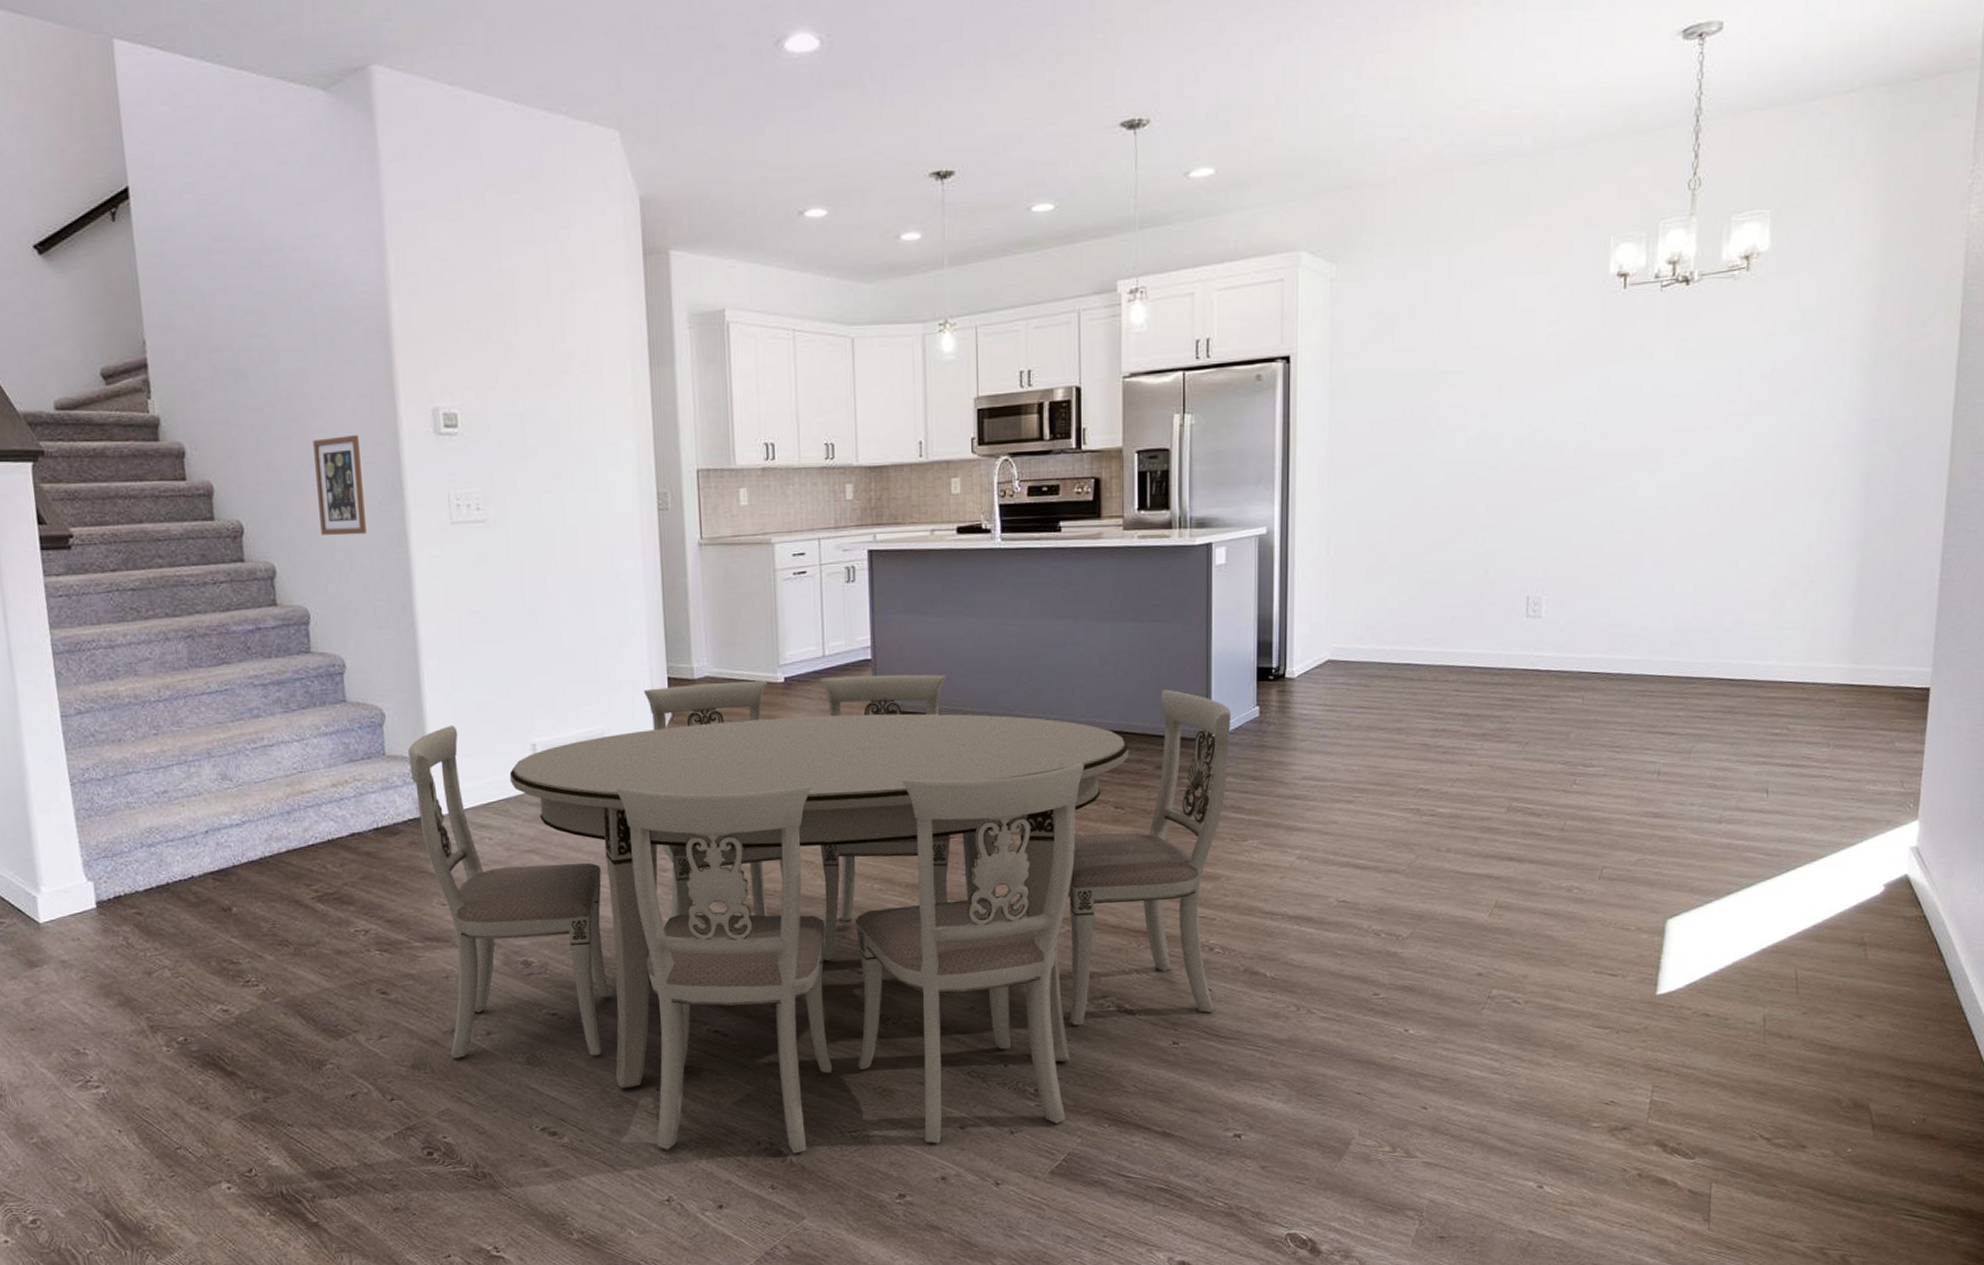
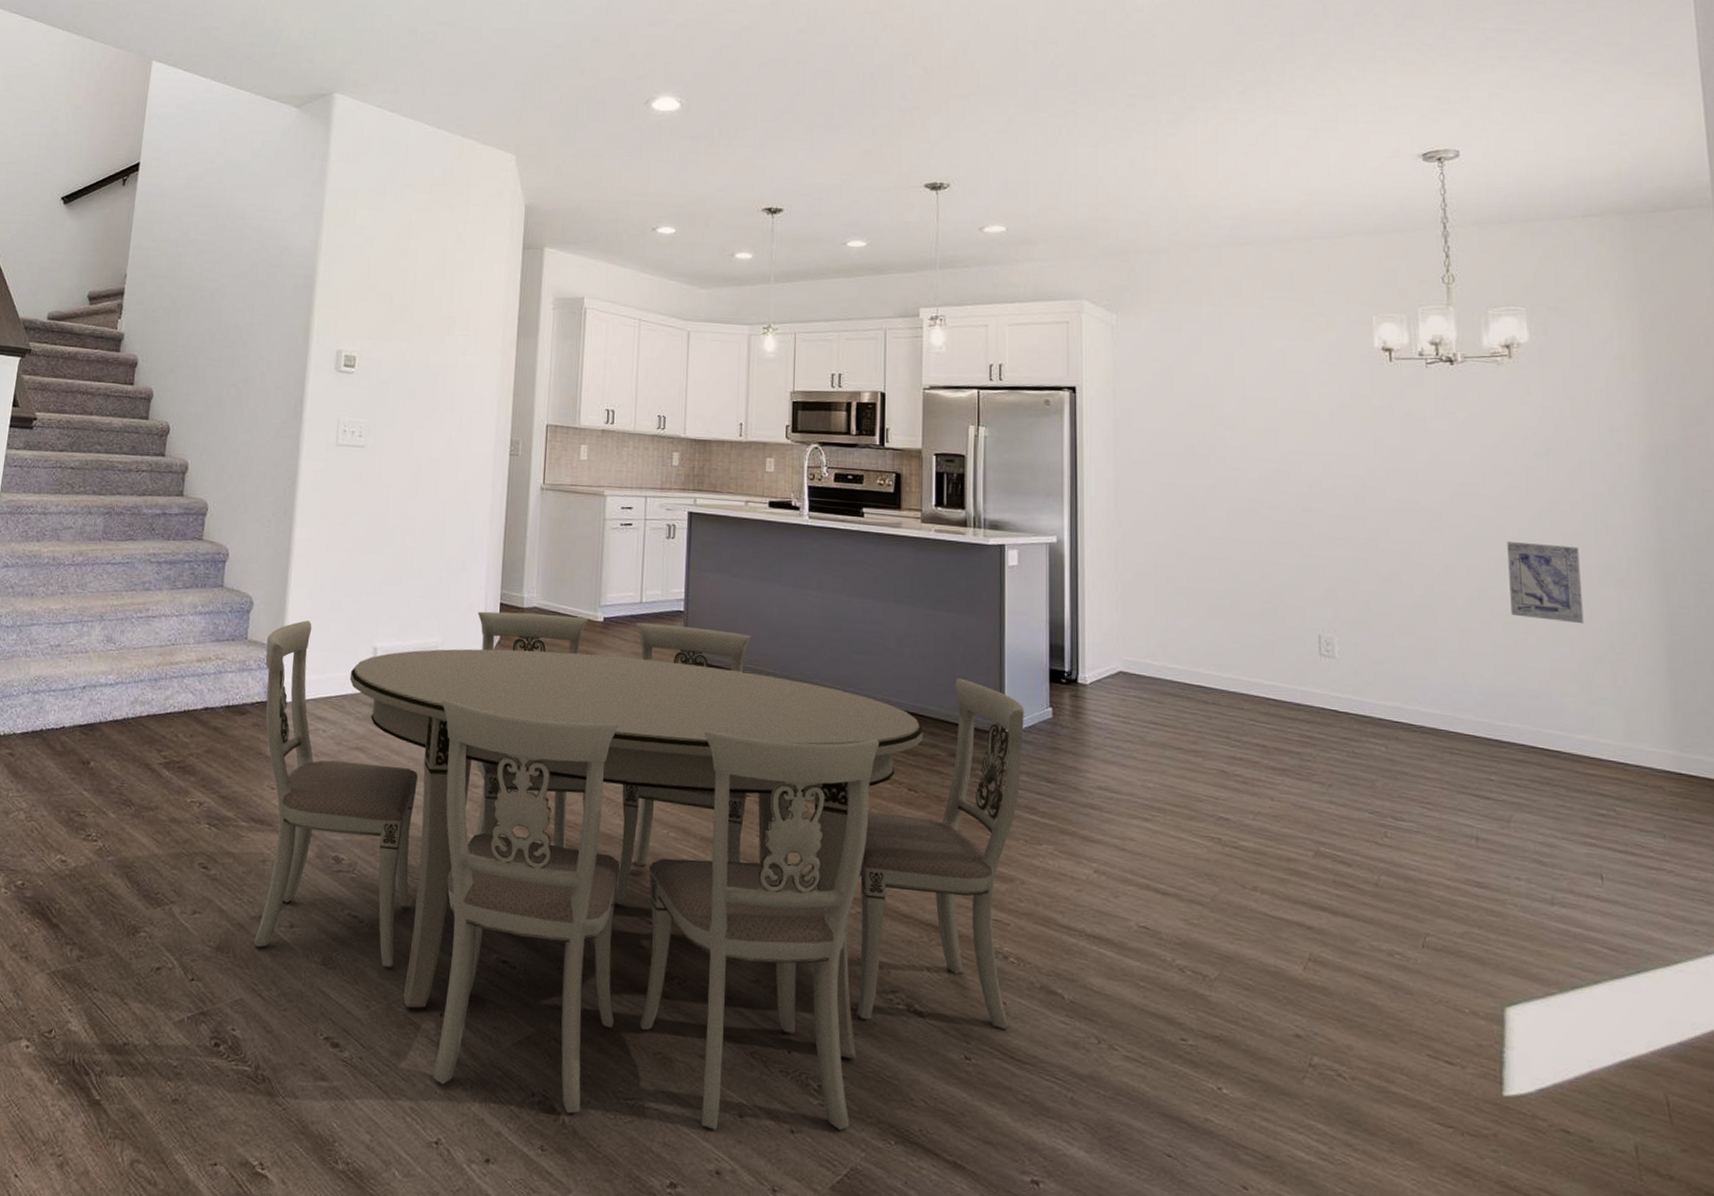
picture frame: present [313,435,367,536] -> none [230,364,275,446]
wall art: none [1716,471,1789,552] -> present [1507,542,1584,624]

